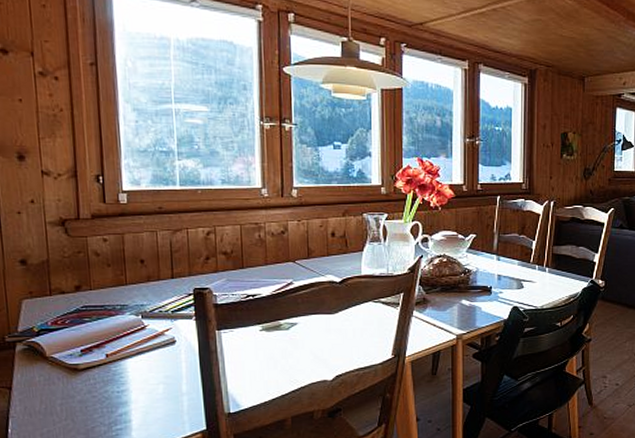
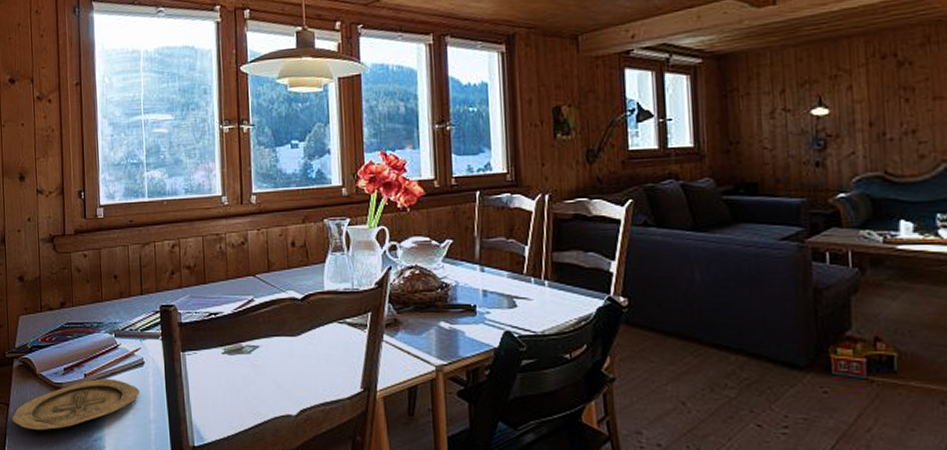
plate: none [16,357,171,411] -> present [12,378,140,430]

